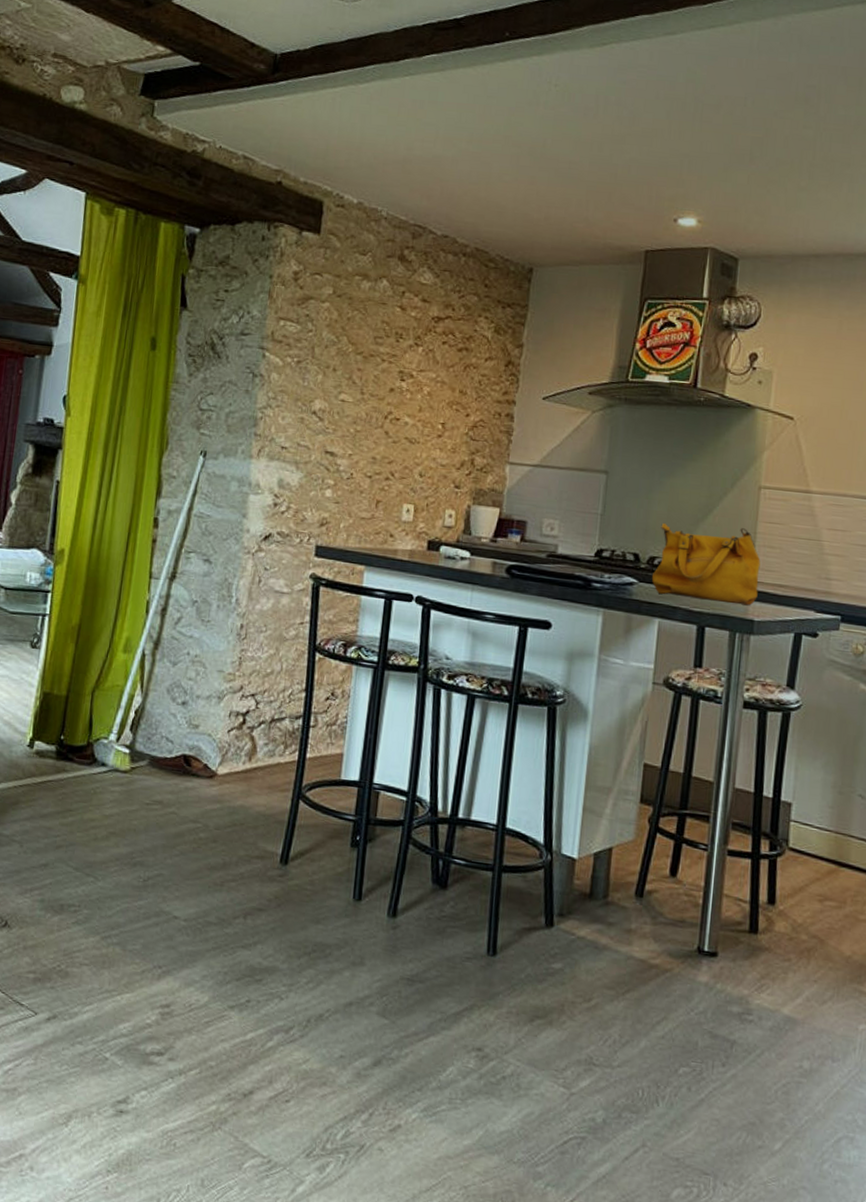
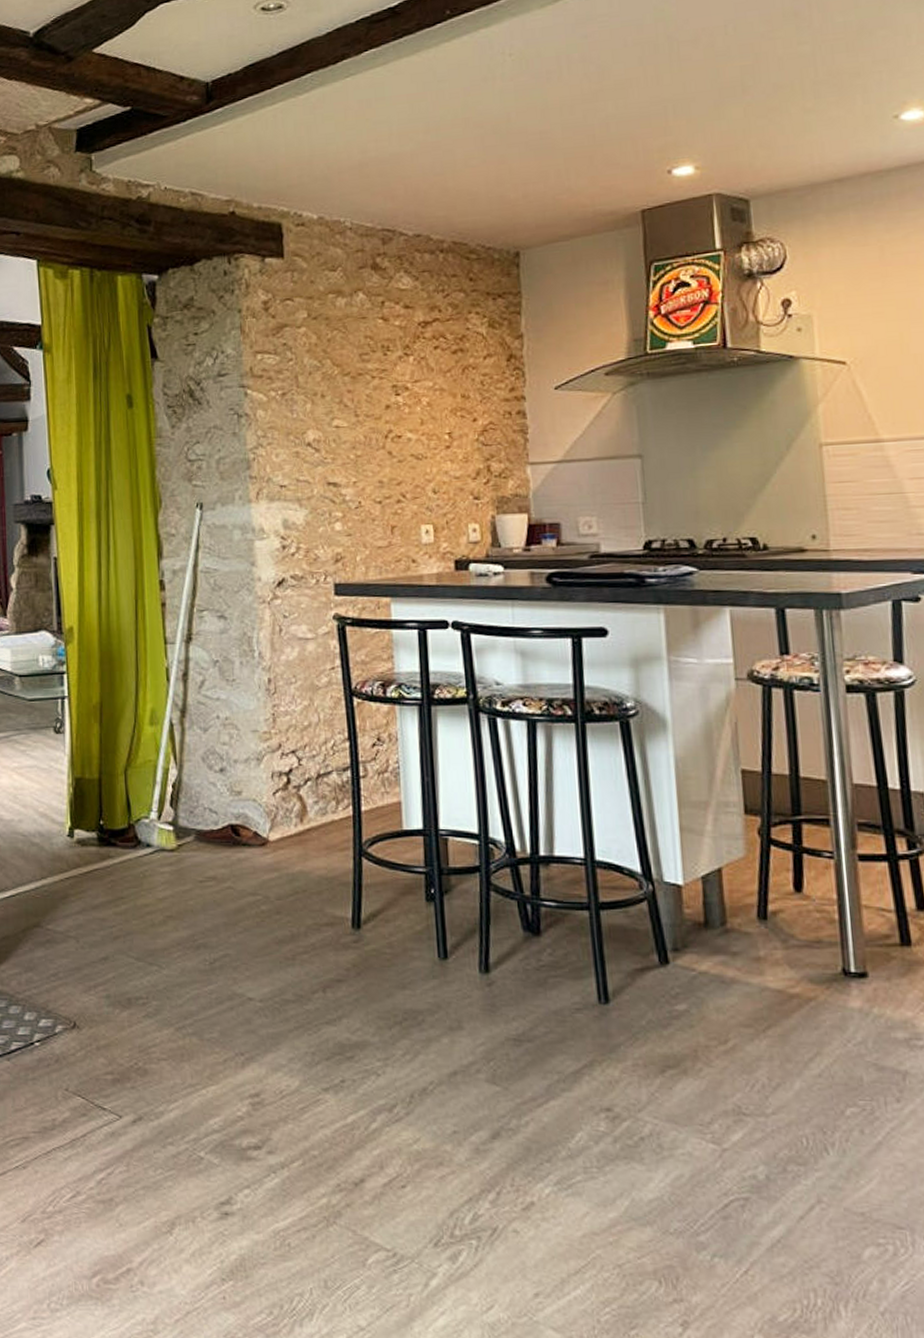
handbag: present [651,522,761,607] -> none [712,491,840,580]

